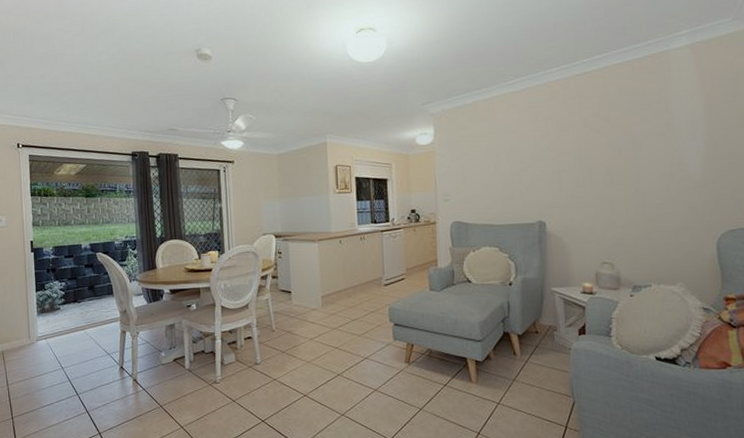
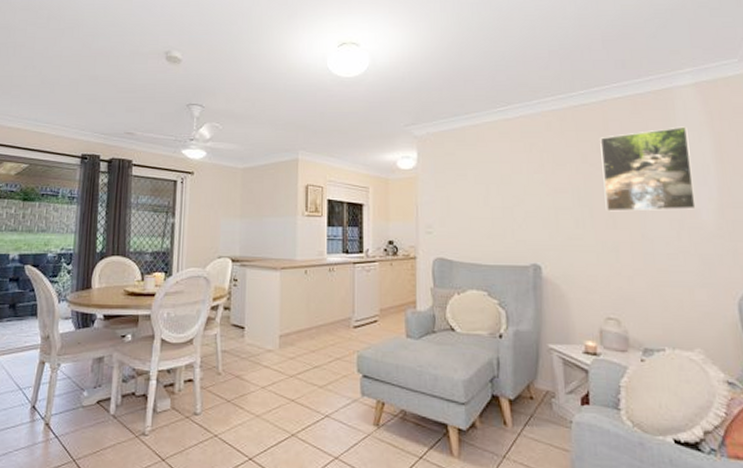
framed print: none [600,87,685,170] -> present [600,126,696,212]

